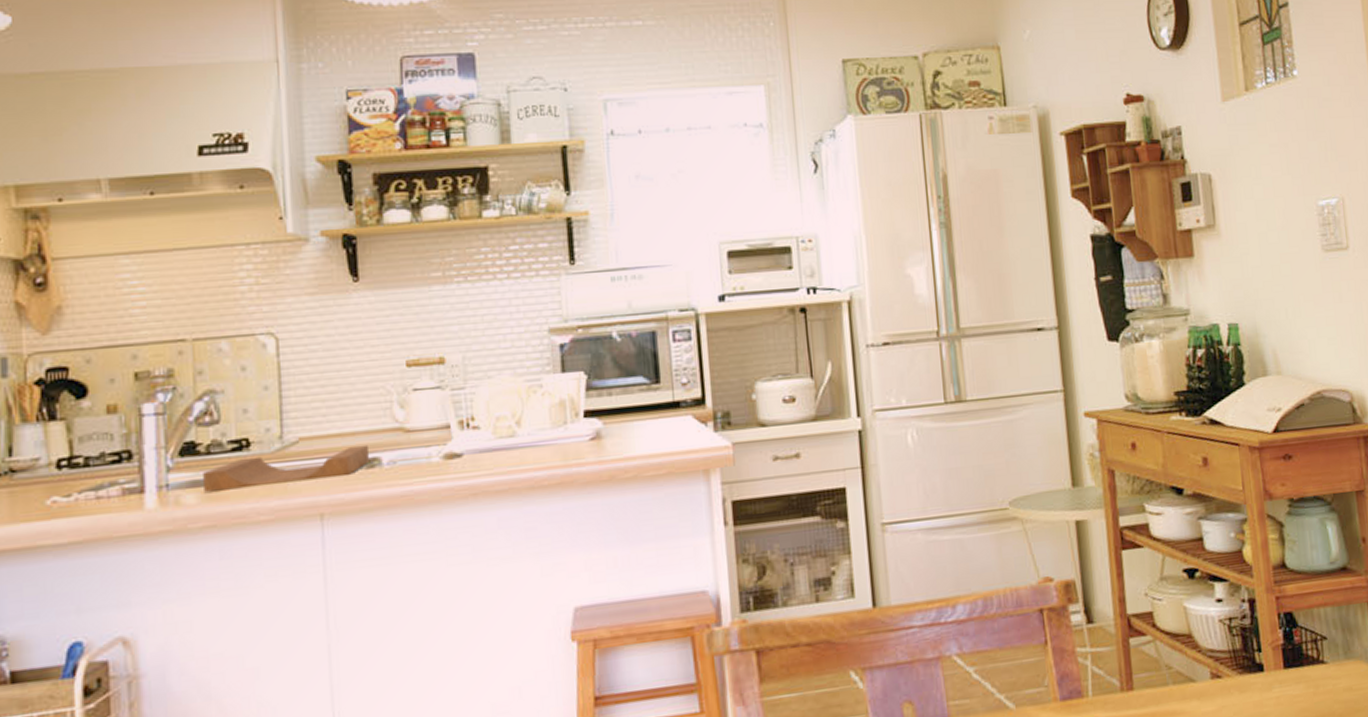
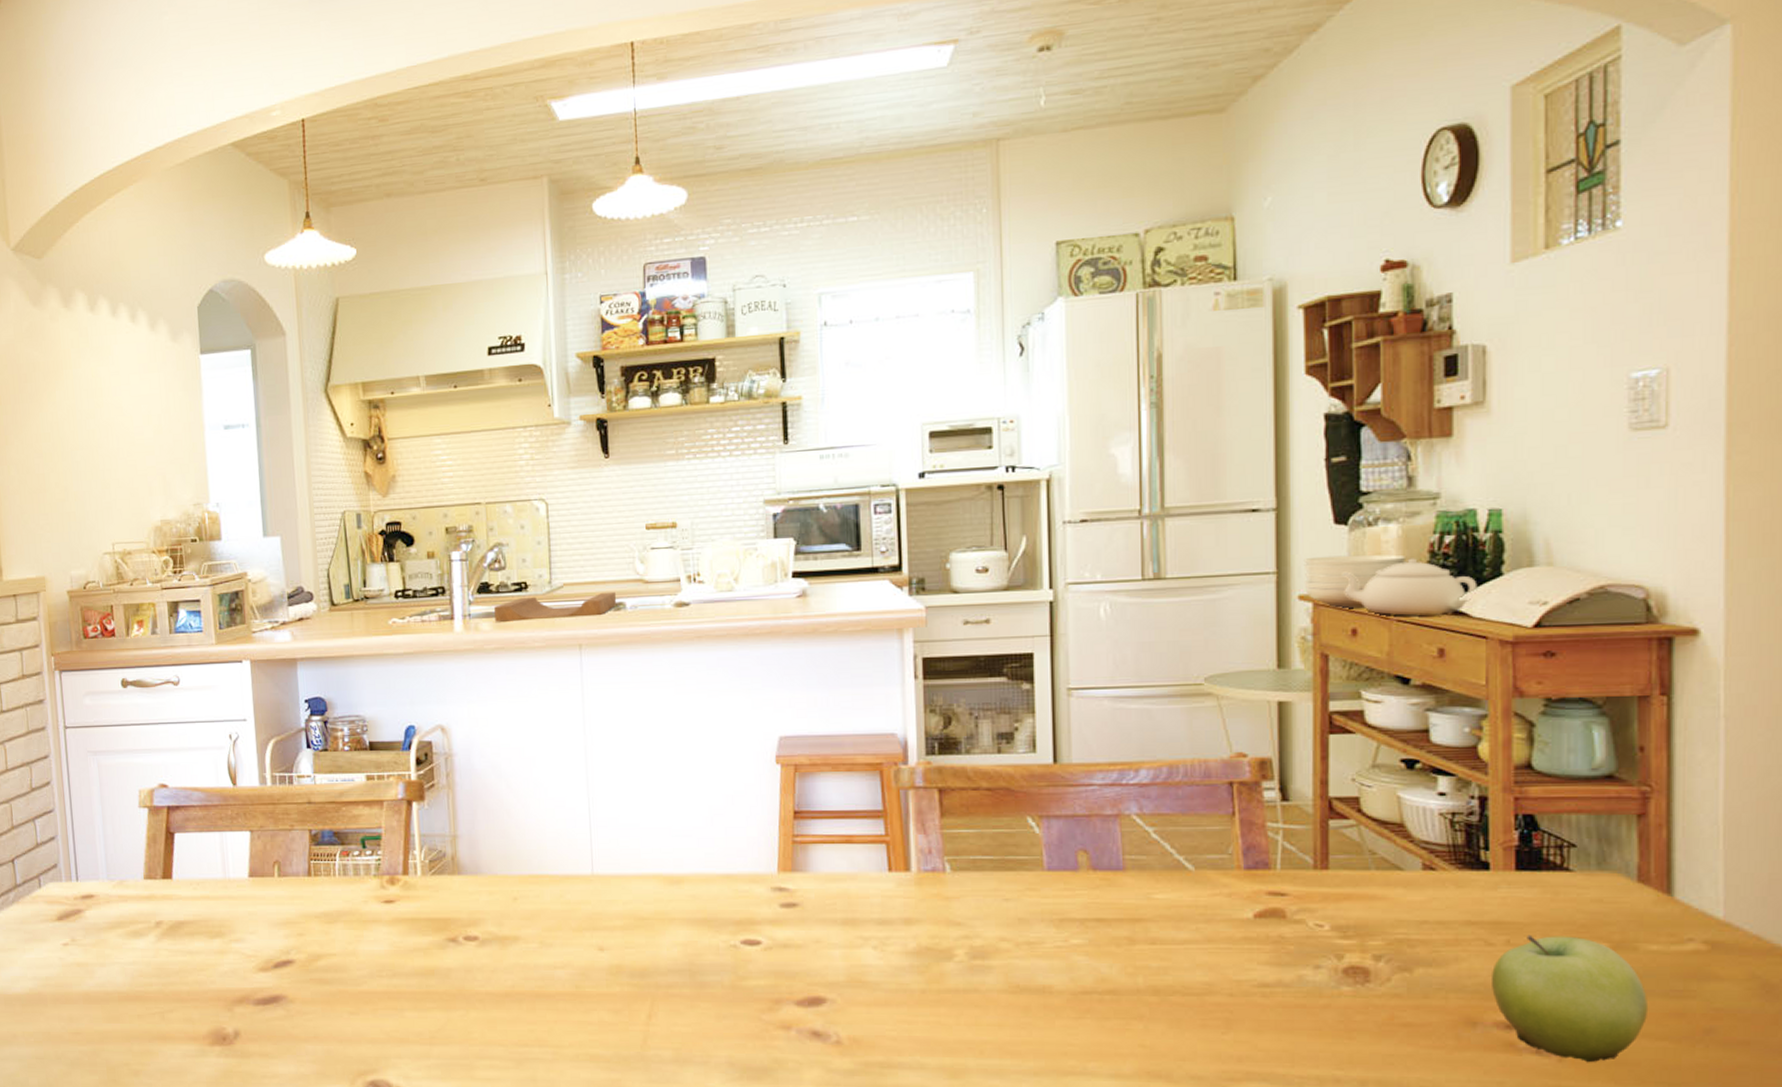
bowl: none [1085,368,1170,424] -> present [1303,554,1407,609]
teapot: none [1118,371,1227,428] -> present [1342,558,1478,616]

